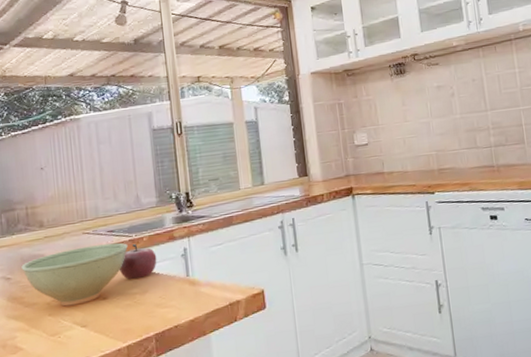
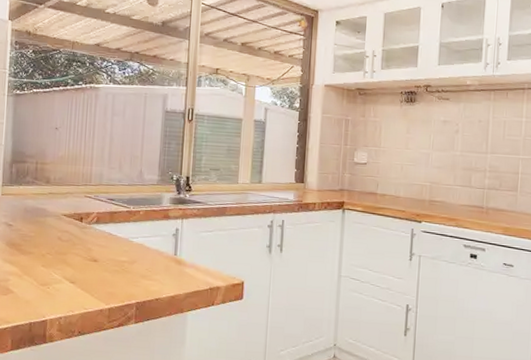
bowl: present [21,242,128,307] -> none [24,209,125,262]
fruit: present [120,244,157,280] -> none [113,216,150,248]

